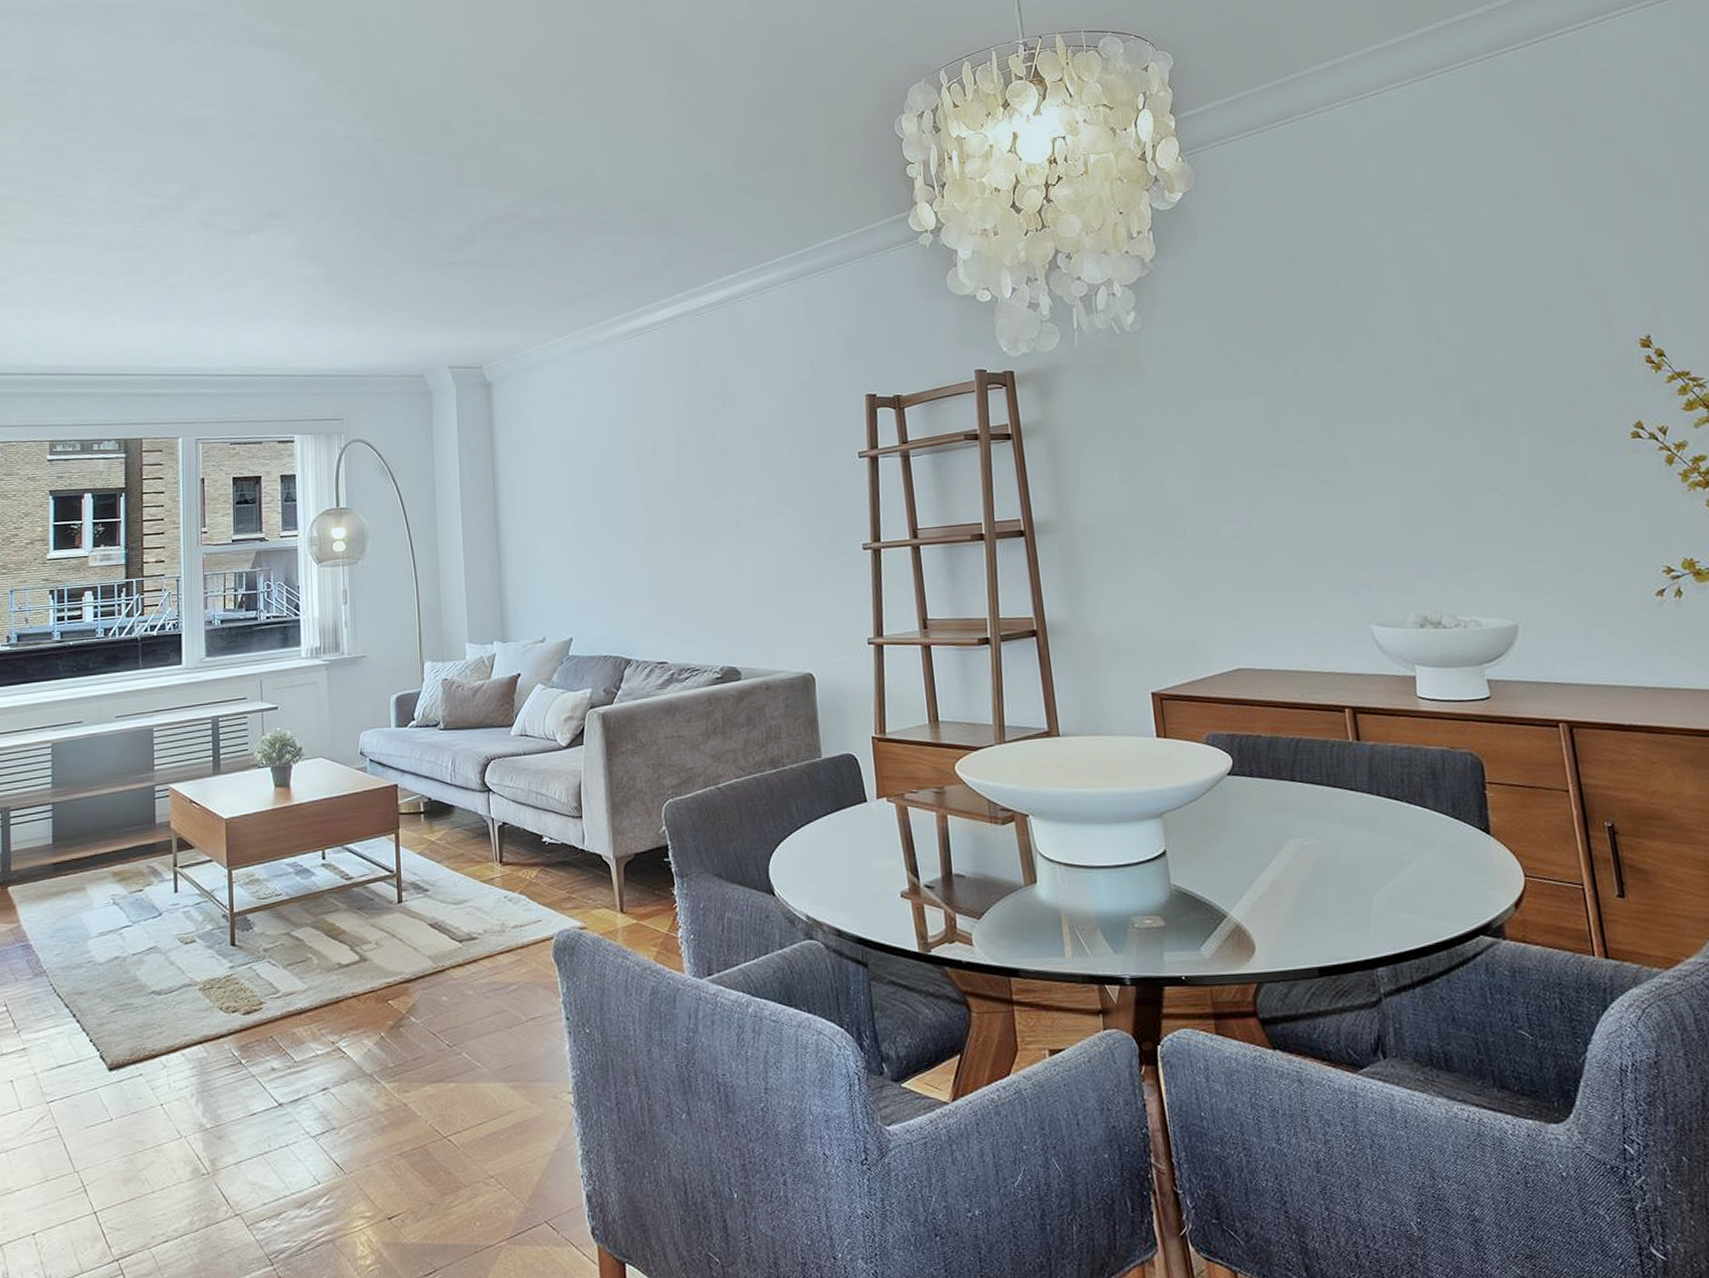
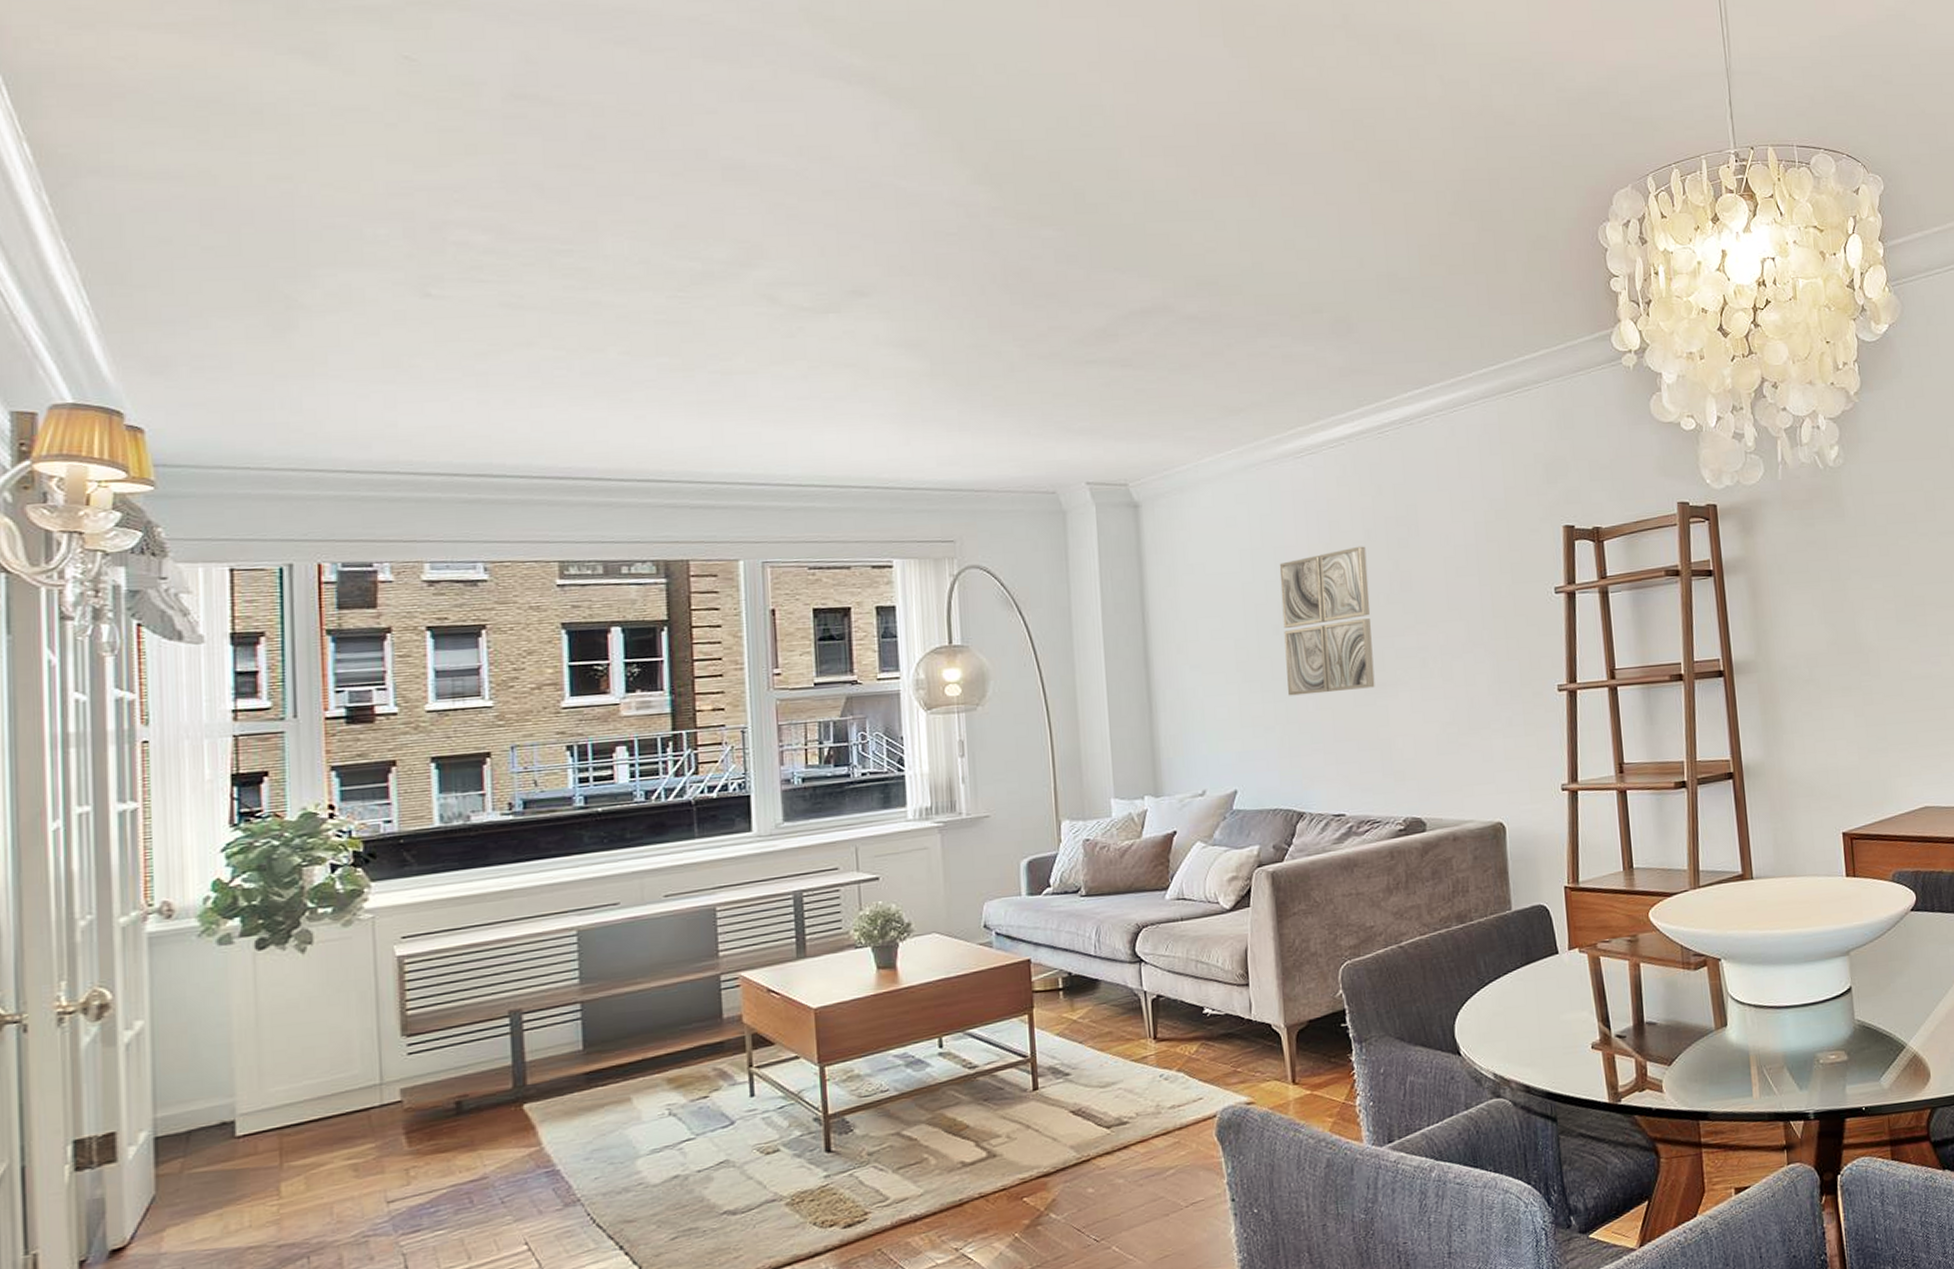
wall art: none [609,417,694,553] -> present [1279,546,1375,696]

